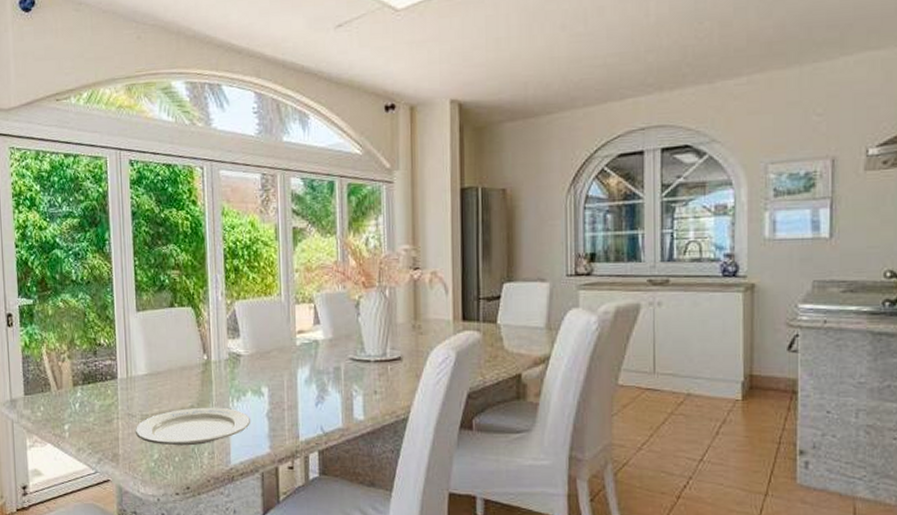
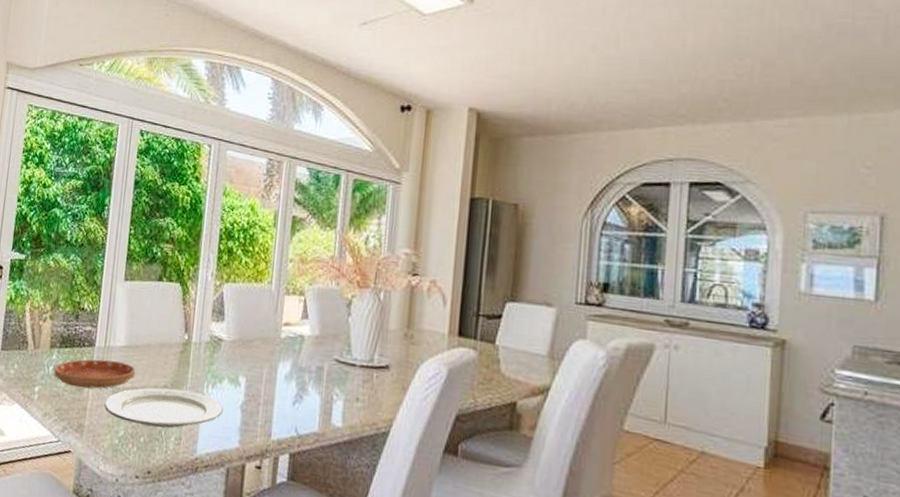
saucer: none [81,390,161,420] -> present [54,359,136,389]

